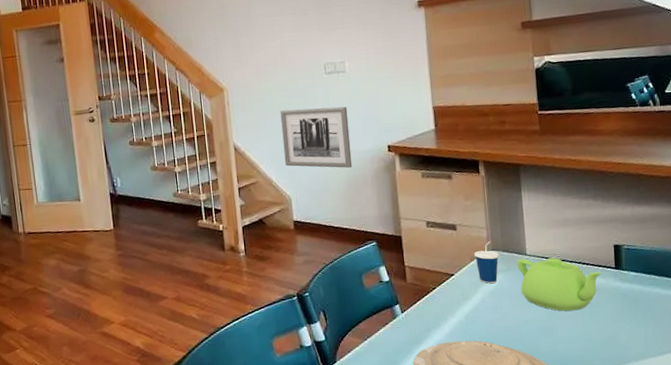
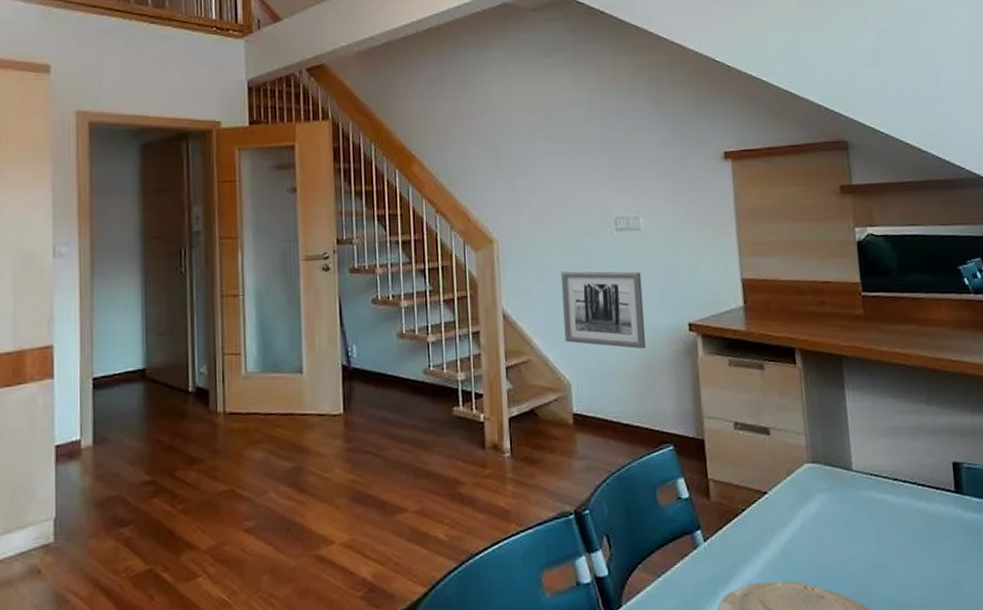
cup: present [474,240,499,283] -> none [790,450,820,506]
teapot: present [517,258,603,311] -> none [841,474,941,546]

